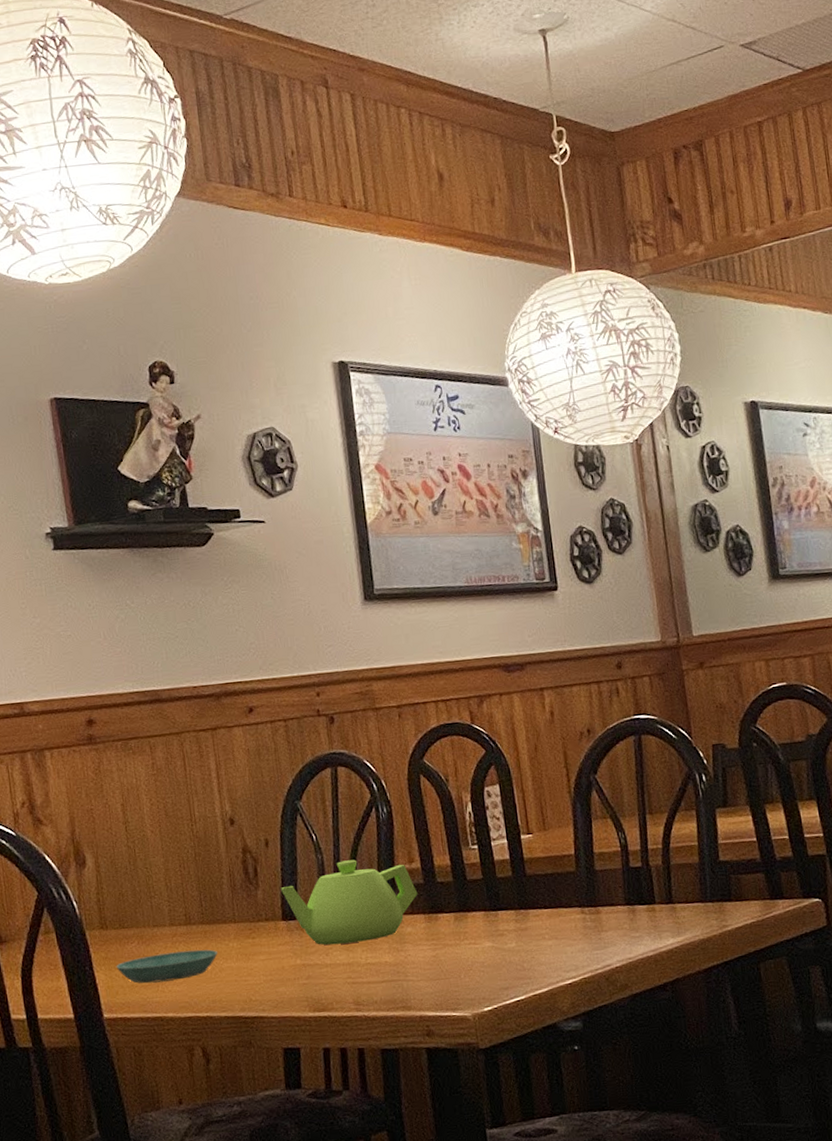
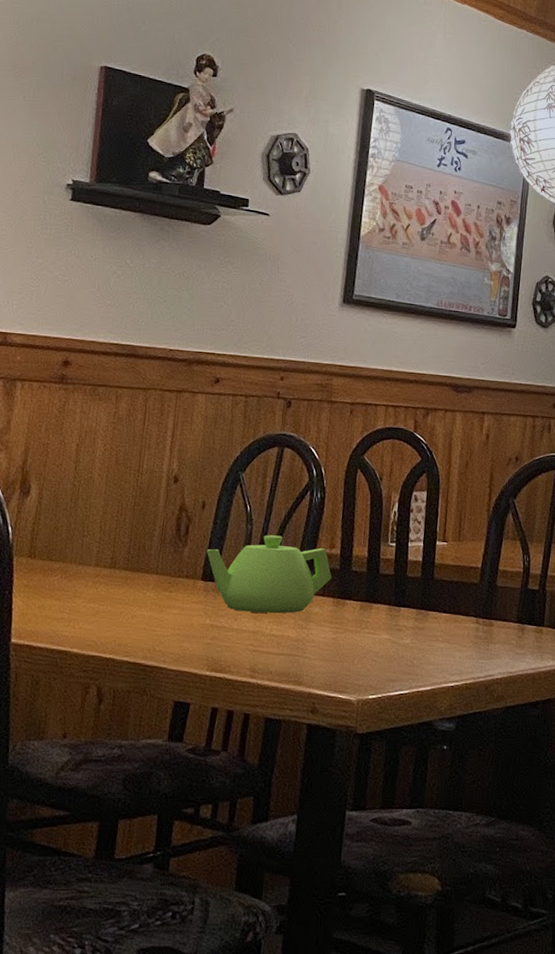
saucer: present [116,949,218,984] -> none [34,591,134,619]

